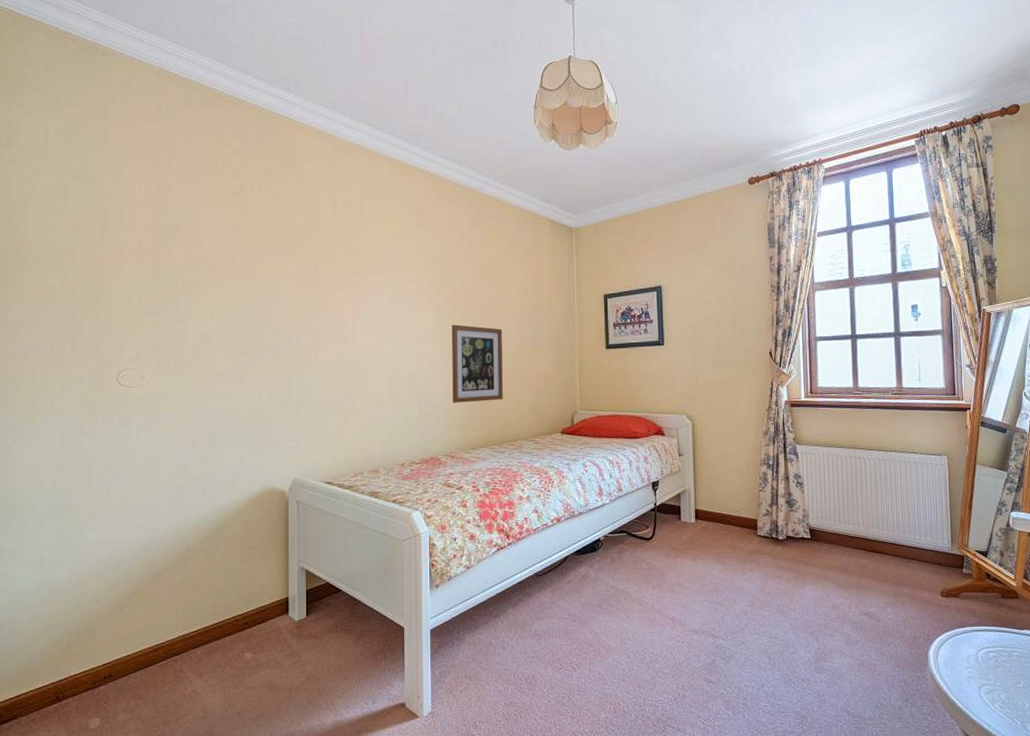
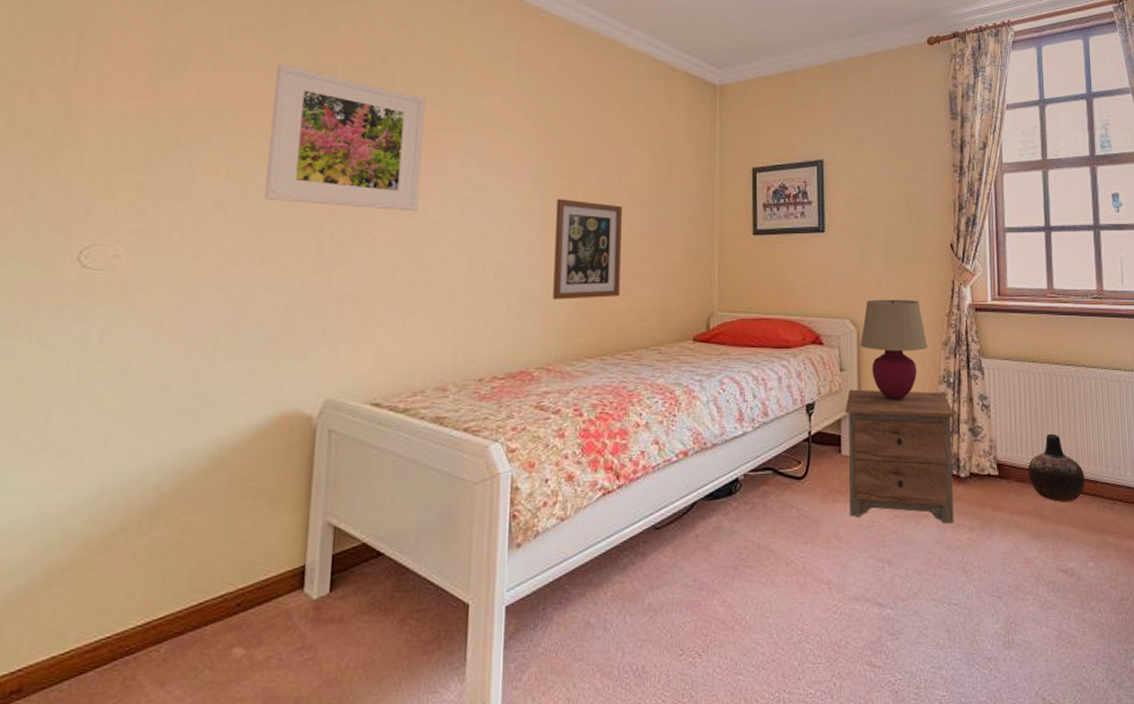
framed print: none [239,228,349,338] -> present [264,63,426,212]
nightstand: none [683,470,774,575] -> present [845,389,955,524]
table lamp: none [695,398,751,478] -> present [860,299,928,400]
vase: none [835,505,884,561] -> present [1027,433,1085,503]

